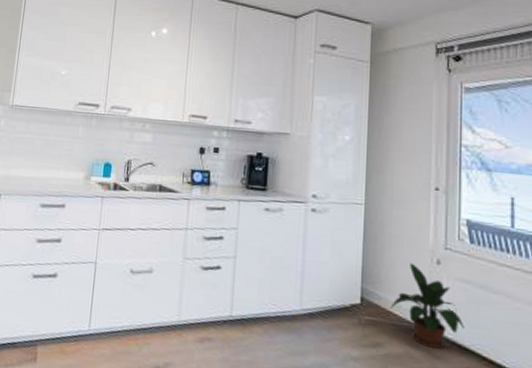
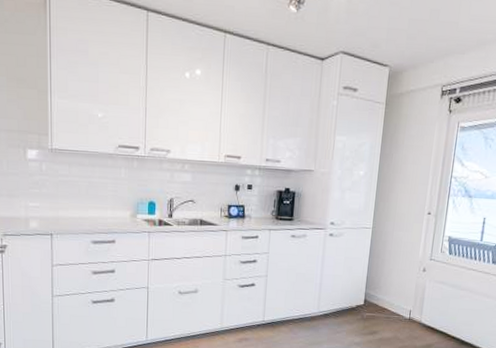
potted plant: present [390,262,465,349] -> none [385,271,438,331]

